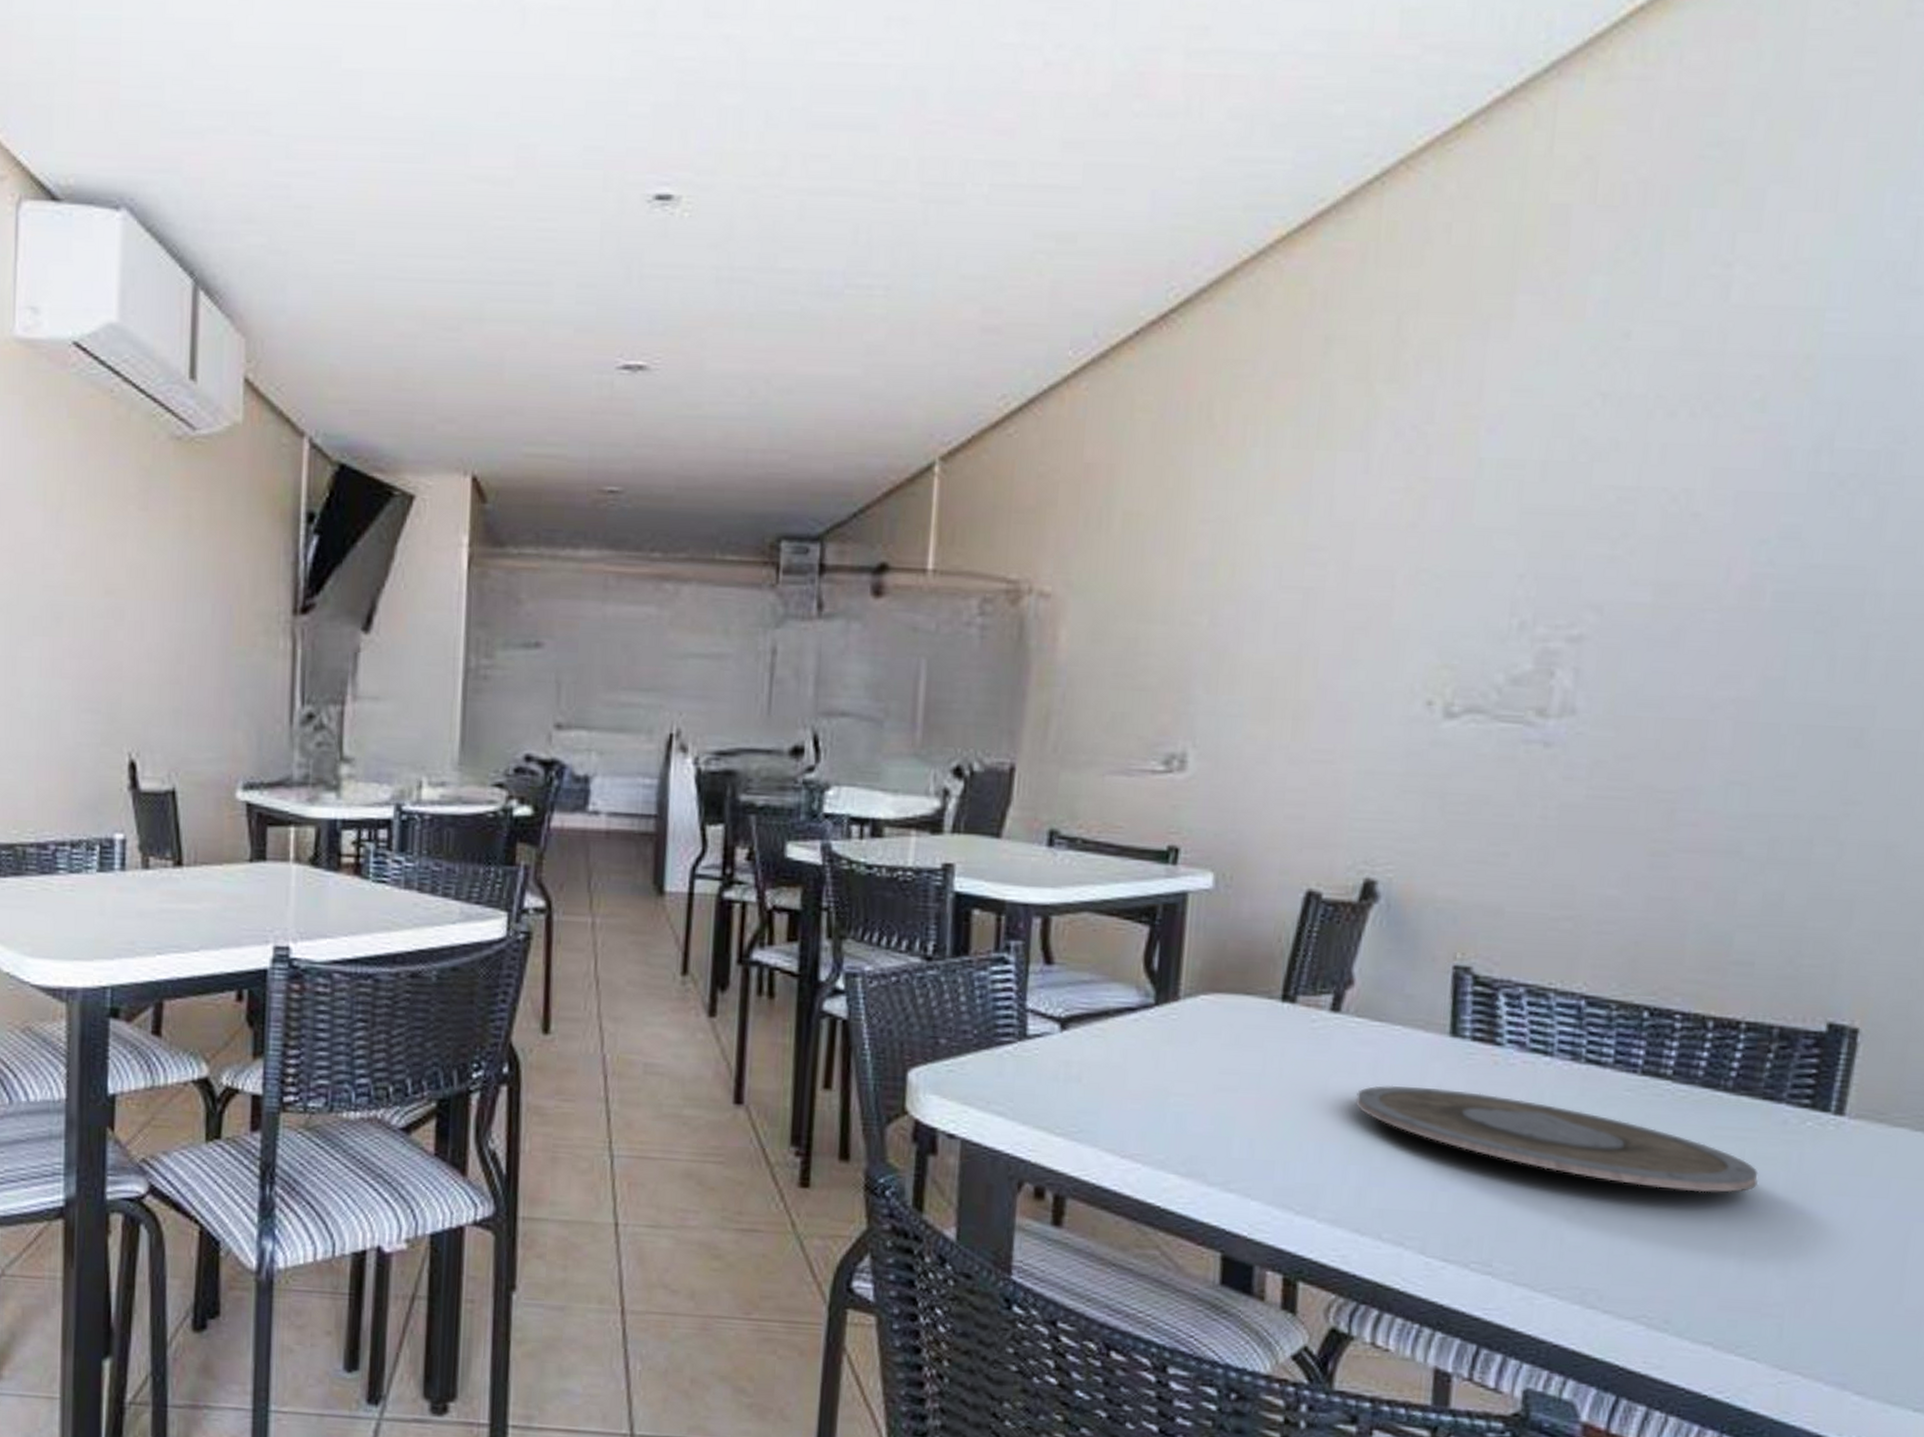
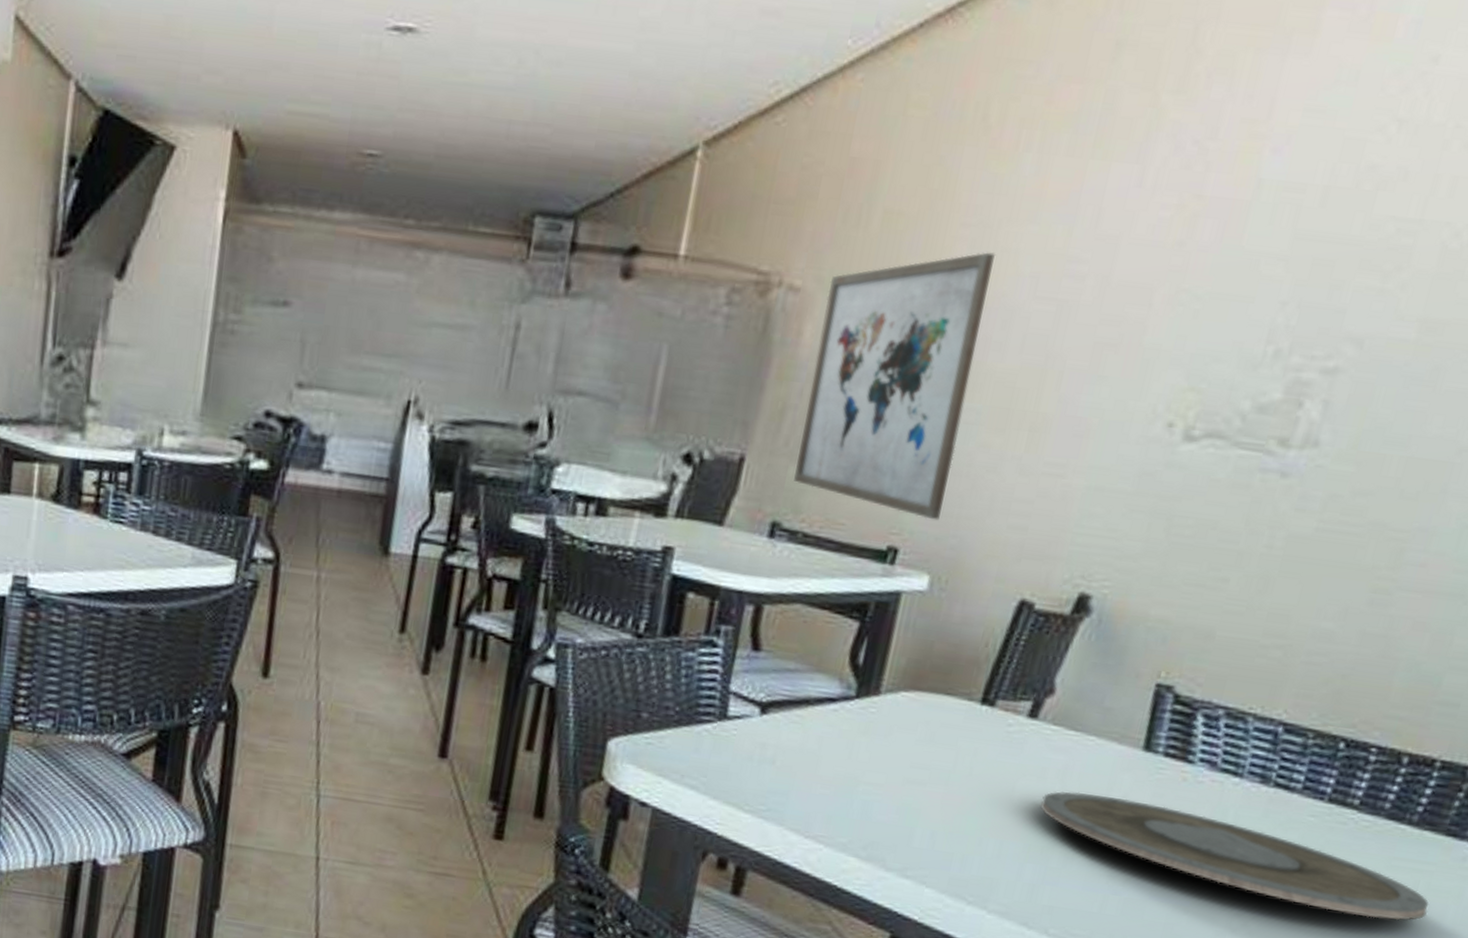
wall art: none [1066,546,1238,816] -> present [794,252,996,521]

